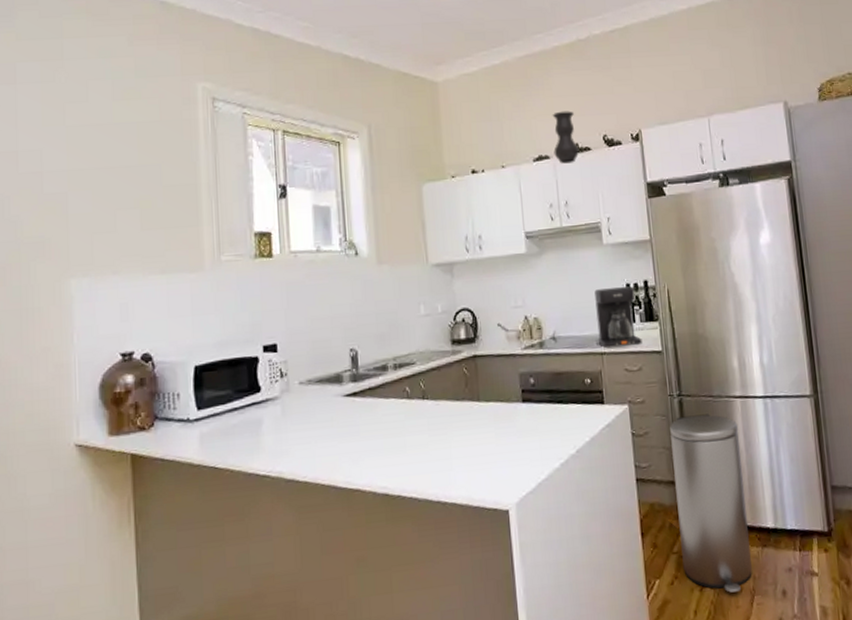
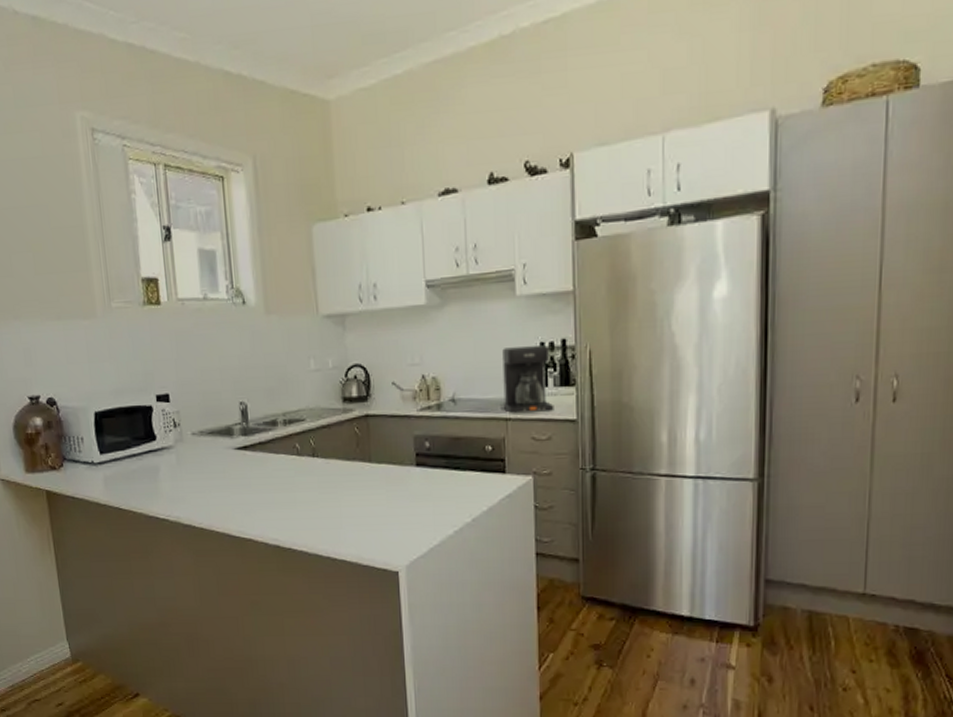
vase: present [552,111,580,164] -> none [463,131,494,199]
pedal bin: present [670,414,752,593] -> none [579,491,660,675]

